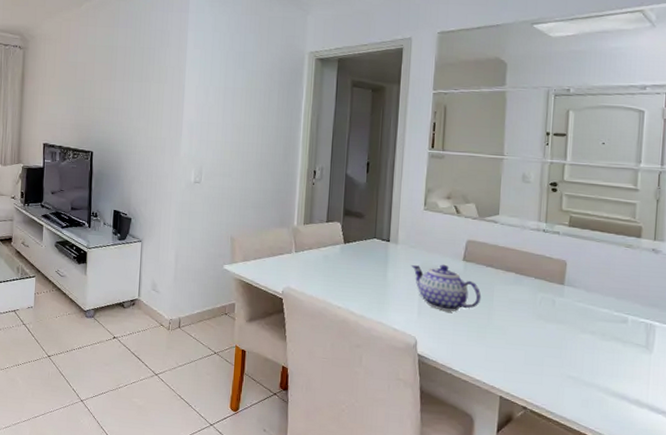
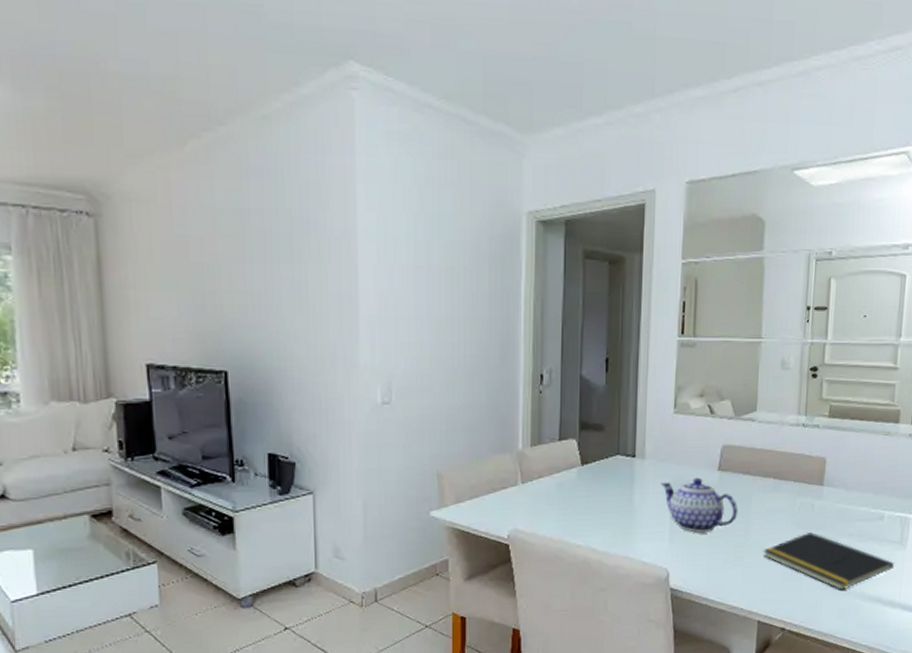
notepad: none [505,325,639,382] -> present [763,532,894,590]

